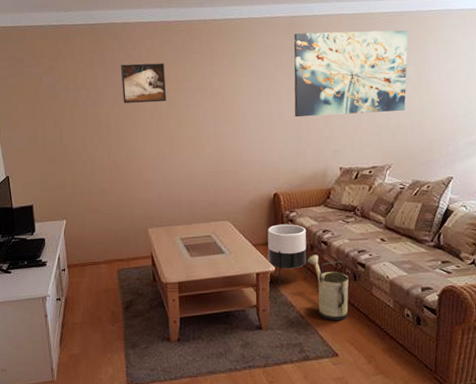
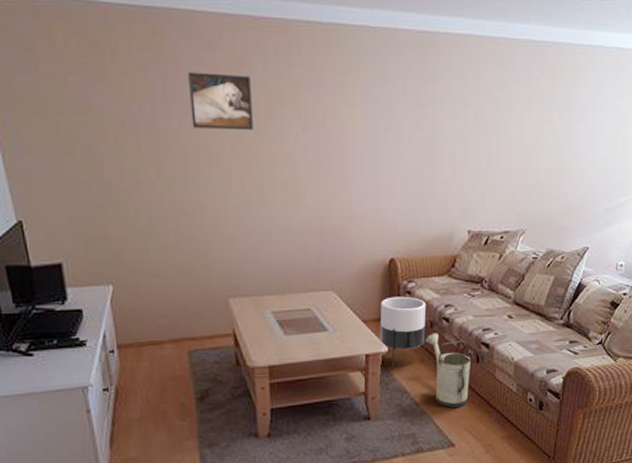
wall art: present [293,30,408,118] -> none [418,55,555,167]

